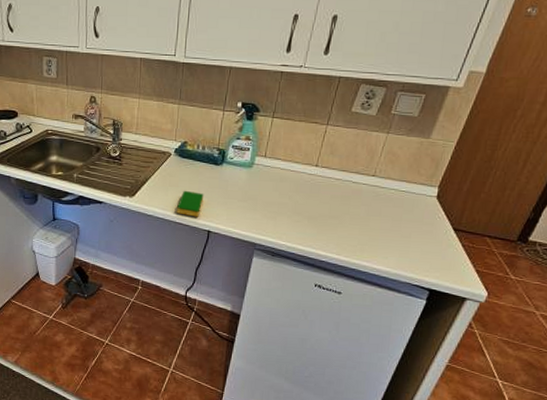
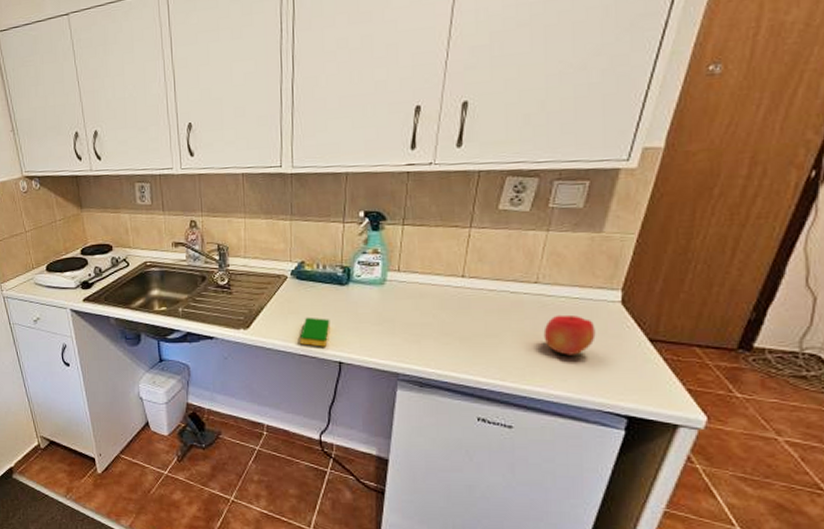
apple: none [374,204,415,238] -> present [543,314,596,355]

